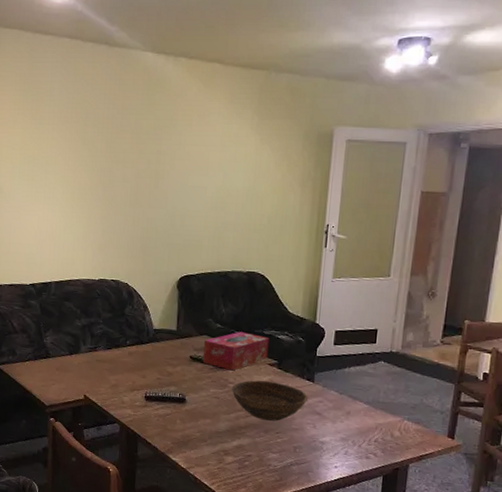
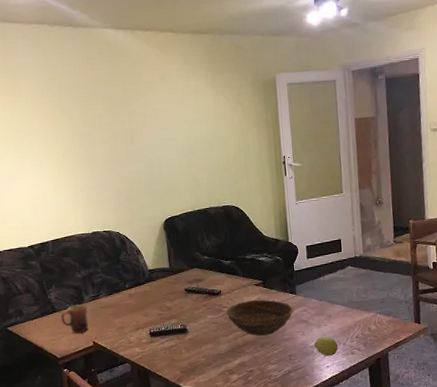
mug: none [53,353,84,384] -> present [60,304,88,334]
tissue box: present [203,332,269,371] -> none [196,260,253,296]
fruit: none [324,433,352,456] -> present [314,336,339,356]

